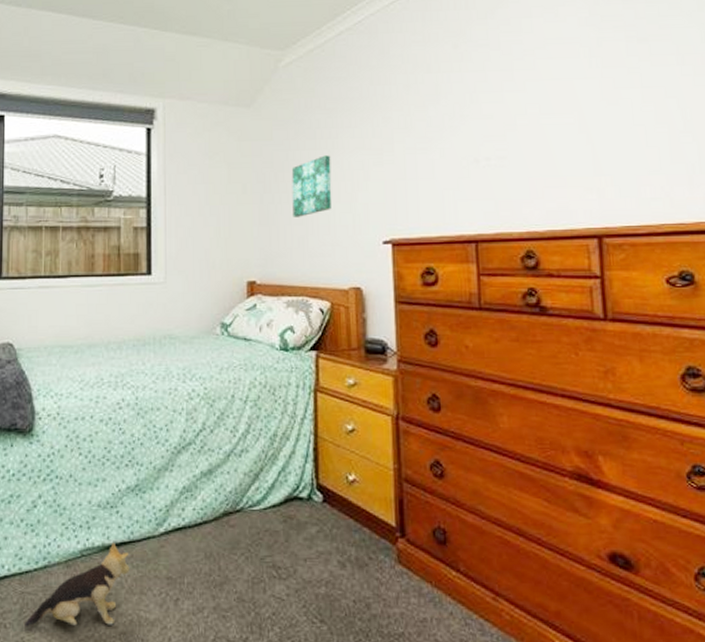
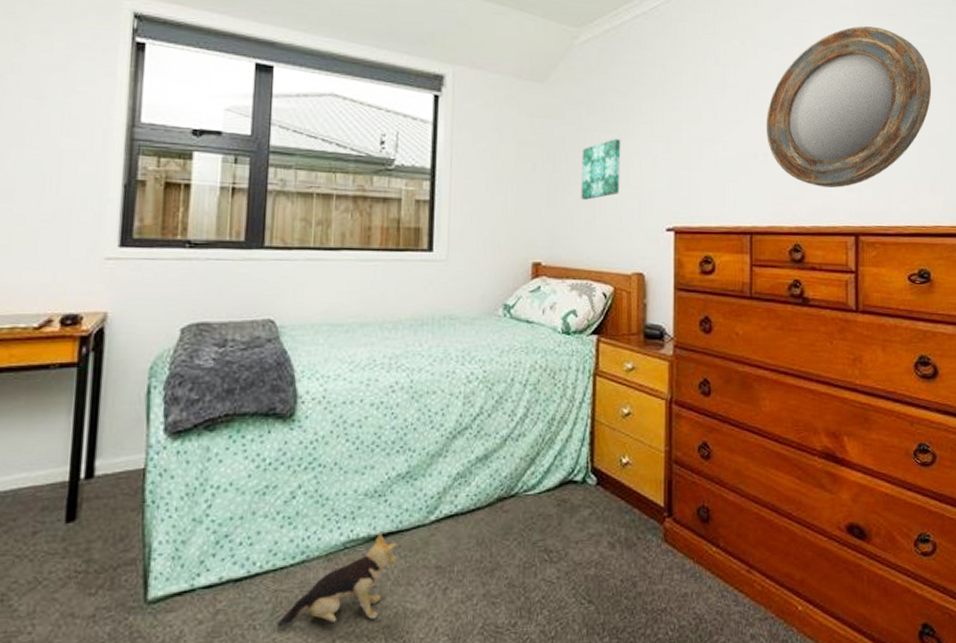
home mirror: none [486,14,682,188] -> present [765,26,932,188]

